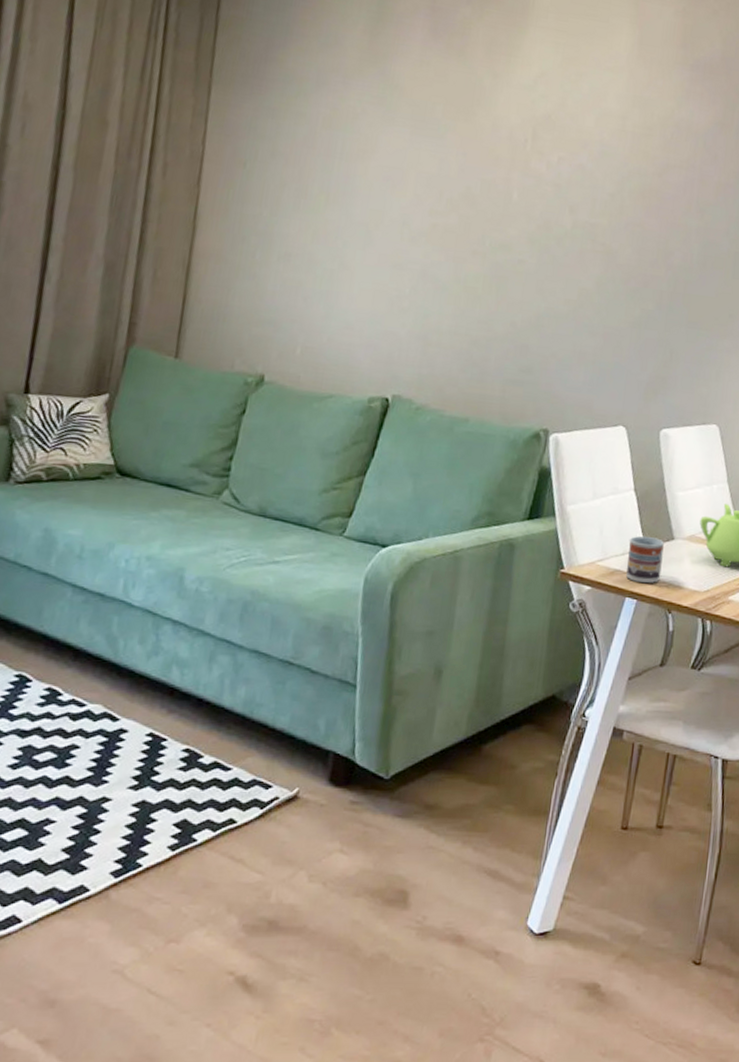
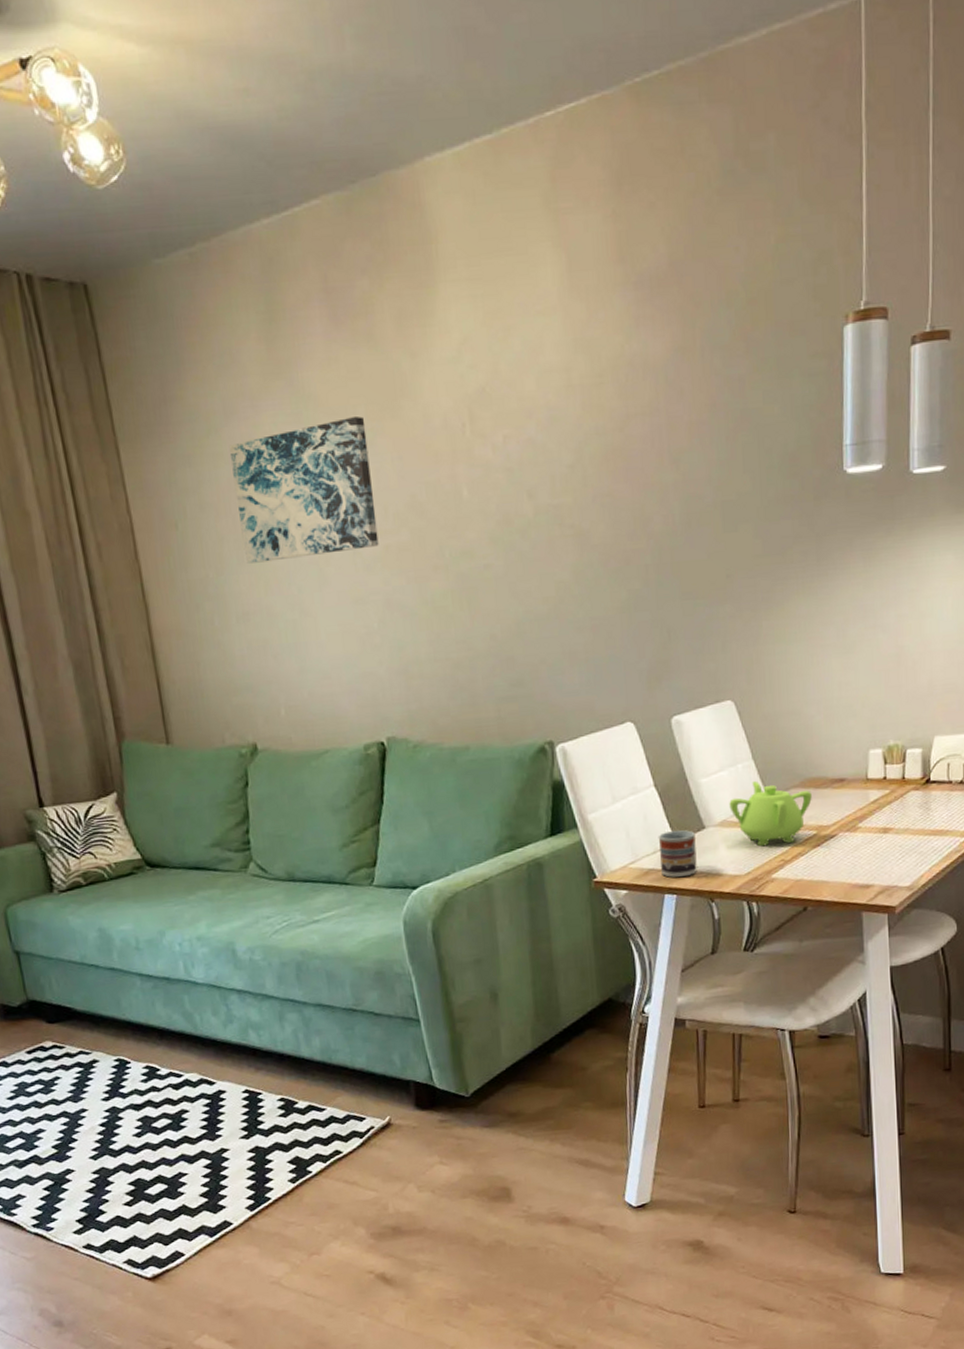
wall art: none [301,108,441,223] -> present [228,416,379,564]

